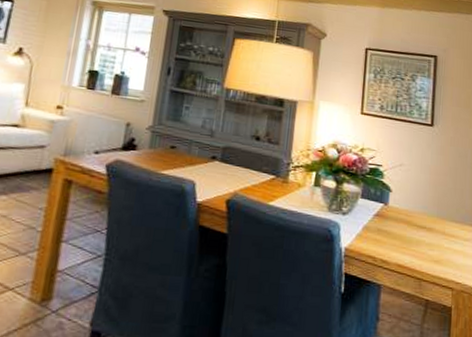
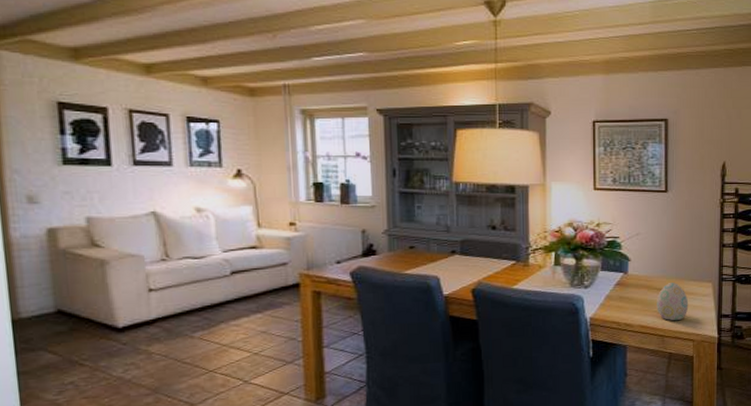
decorative egg: none [415,221,449,265] -> present [657,283,689,321]

